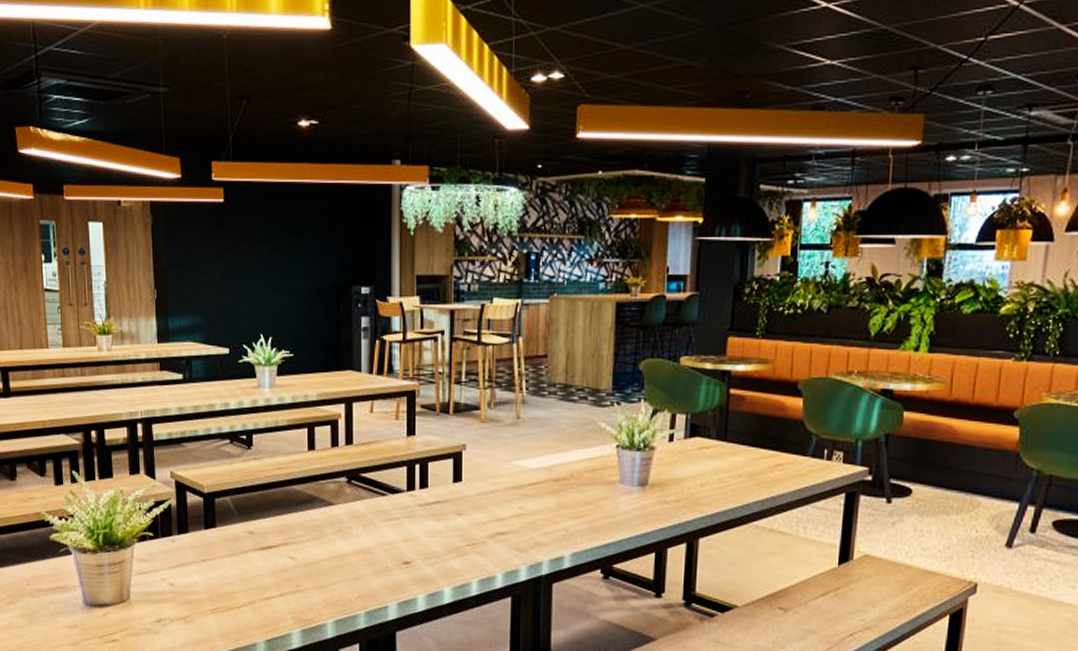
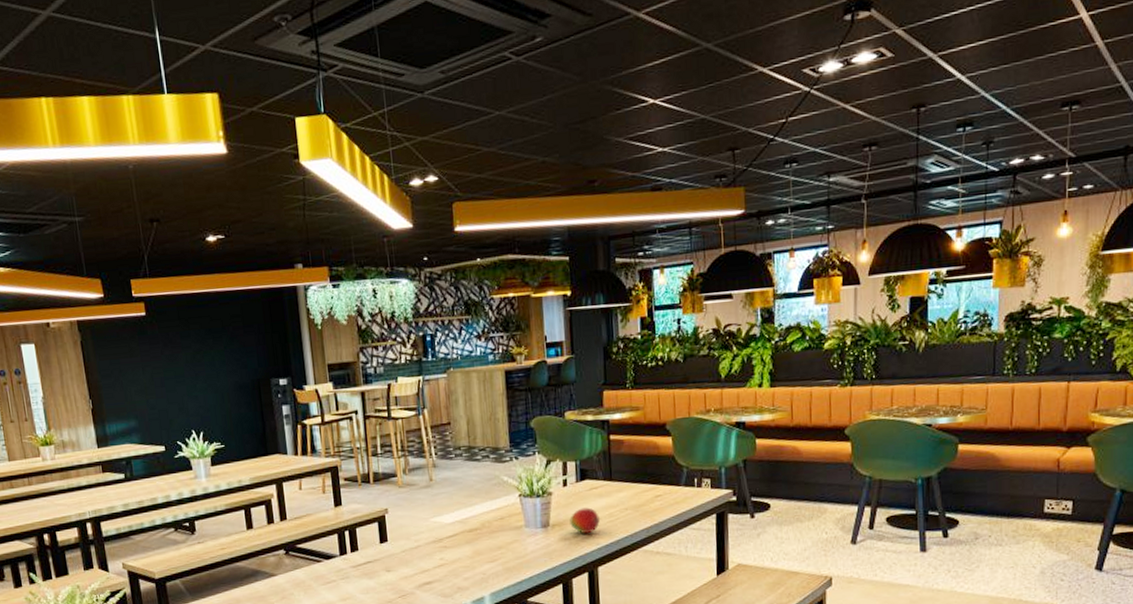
fruit: none [672,468,709,499] -> present [570,507,601,534]

